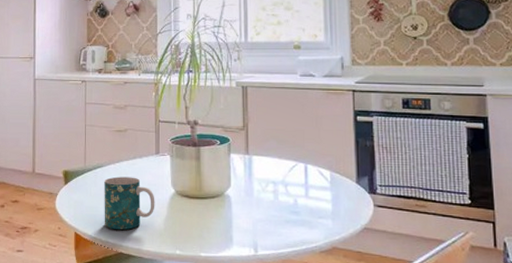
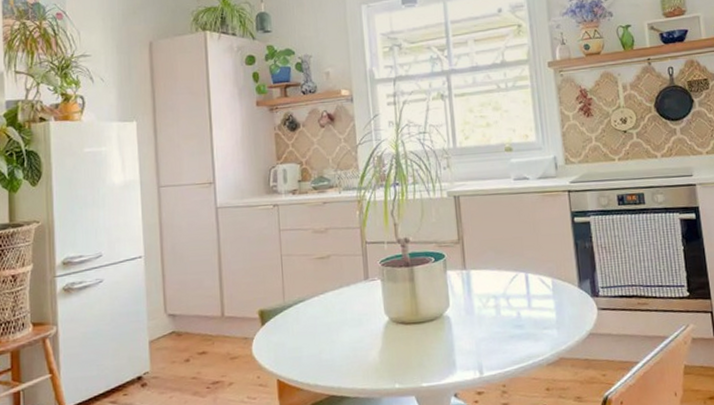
mug: present [104,176,155,230] -> none [308,308,368,370]

